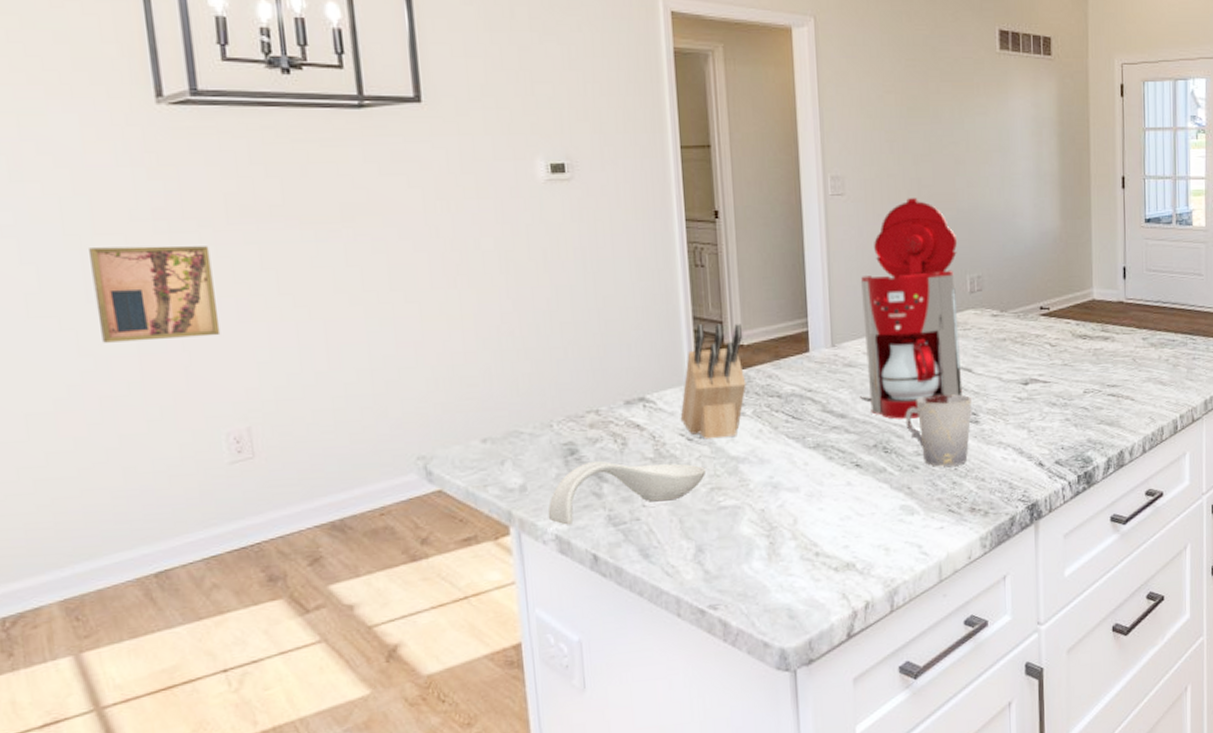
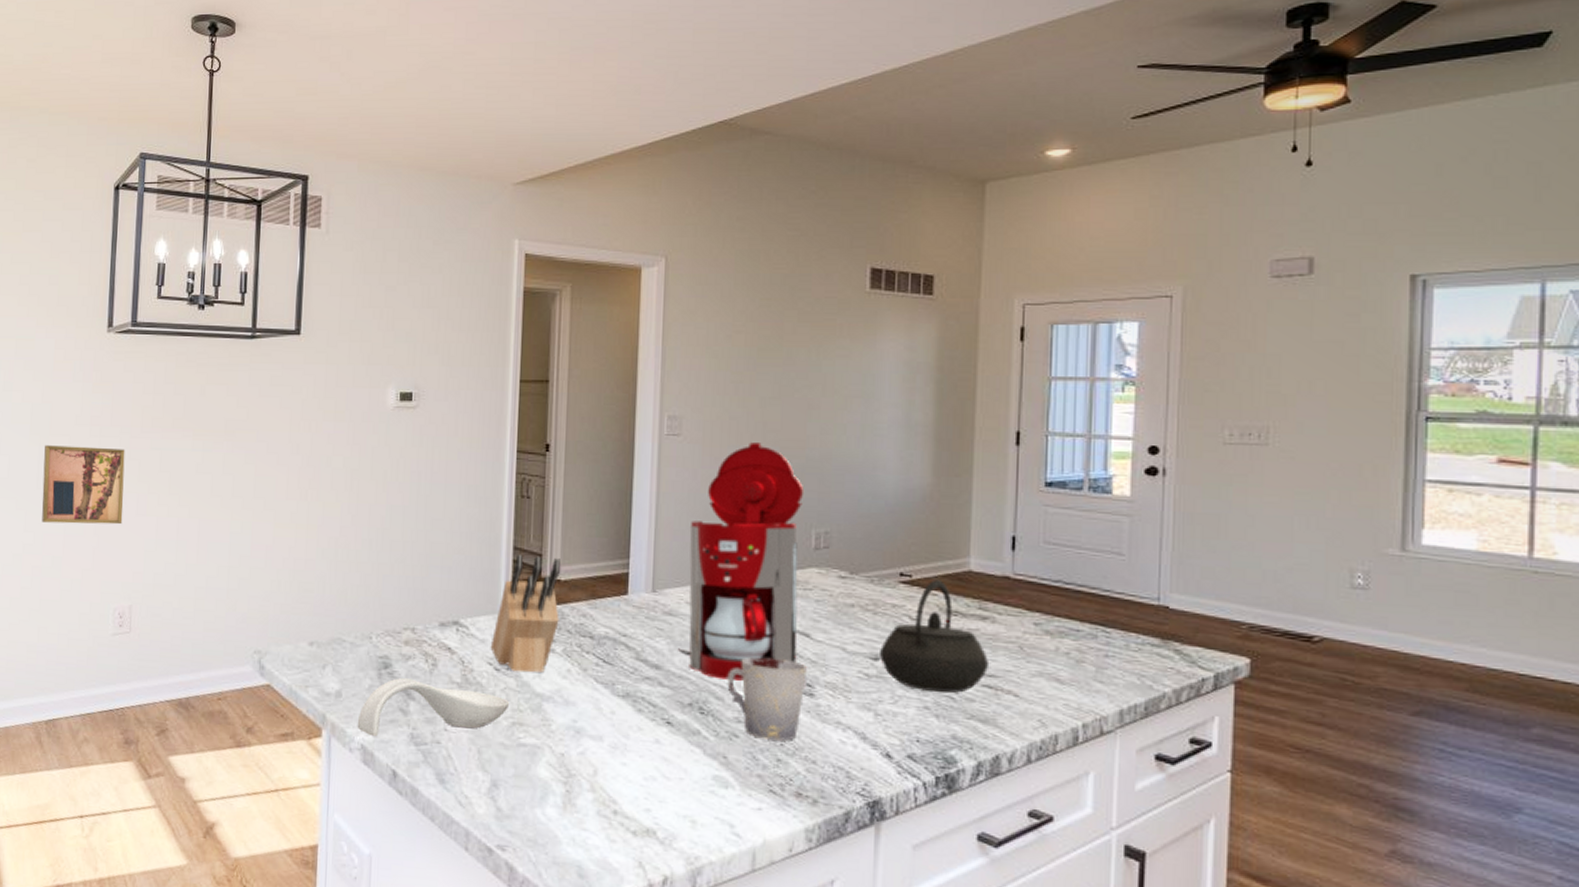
kettle: none [1029,309,1112,406] -> present [880,579,990,694]

